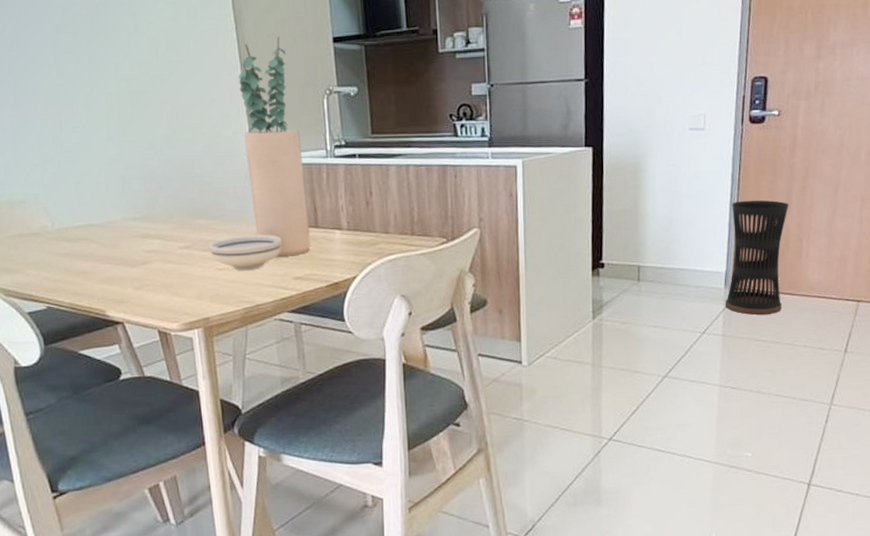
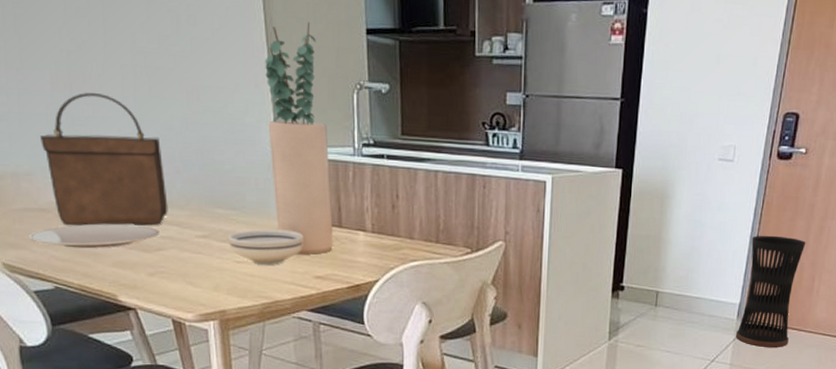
plate: none [23,241,146,268] -> present [29,223,161,249]
handbag: none [33,120,152,248] -> present [40,92,168,226]

